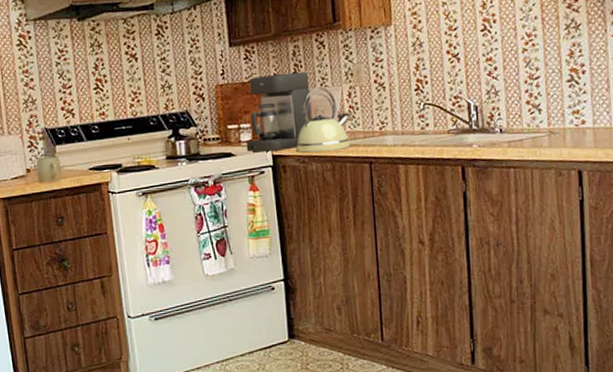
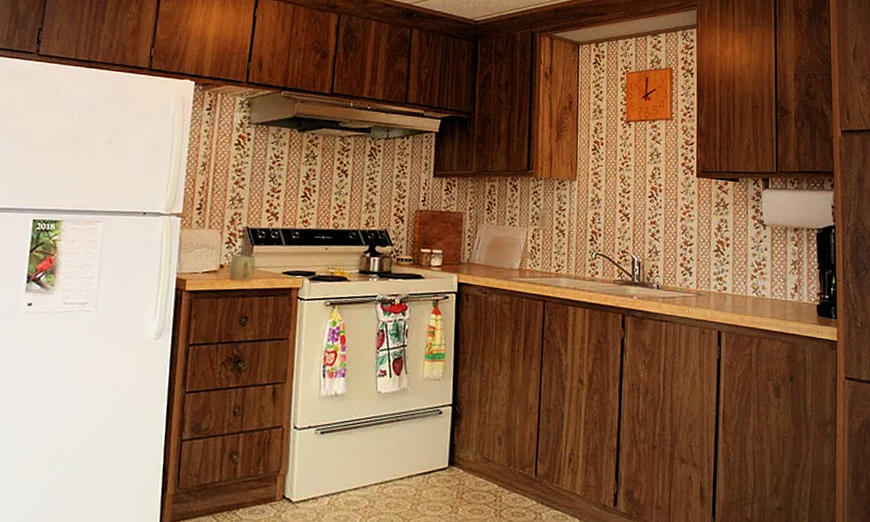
coffee maker: present [246,71,312,152] -> none [435,208,500,280]
kettle: present [294,87,351,154] -> none [478,225,532,286]

